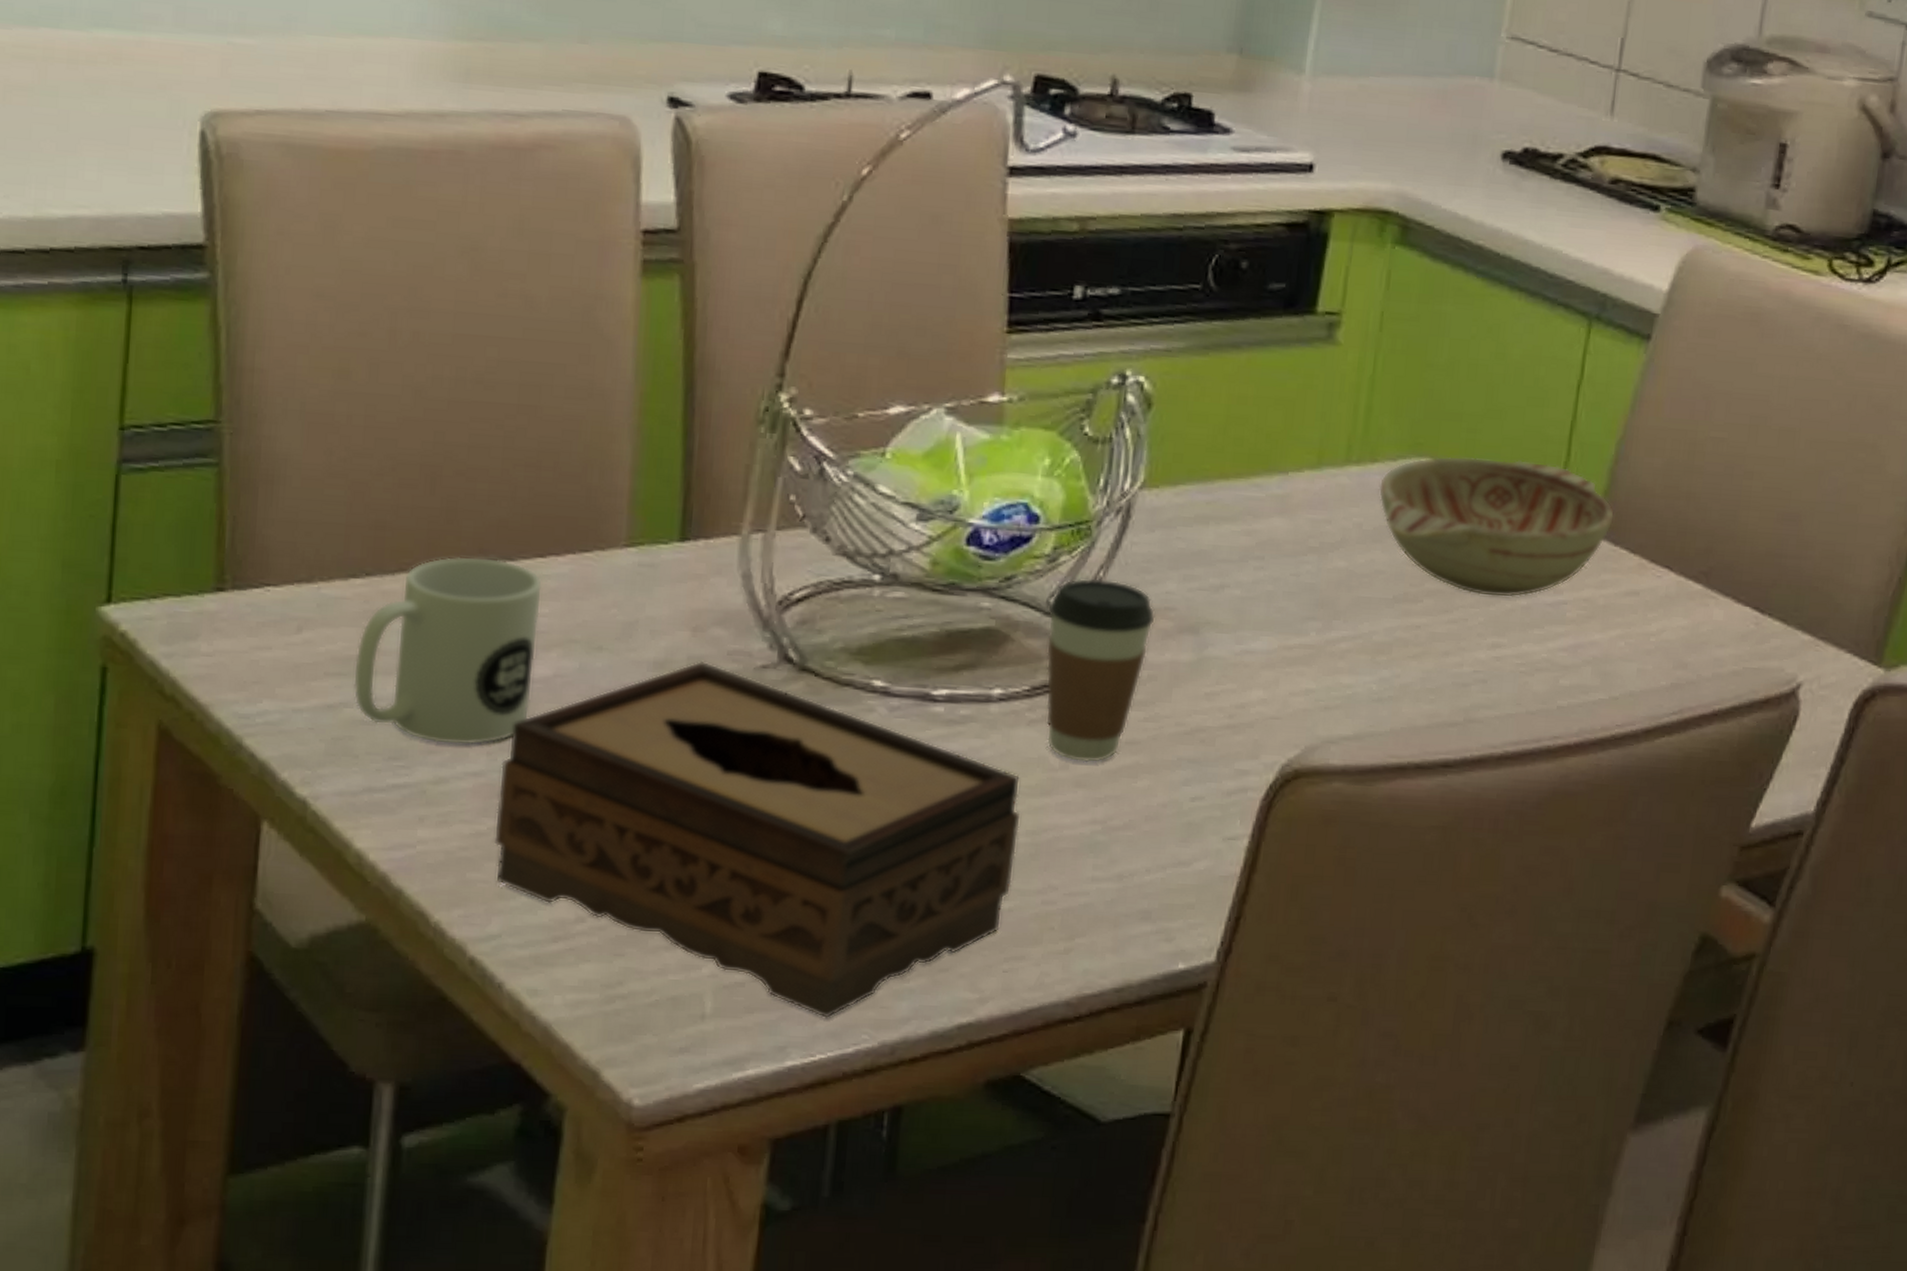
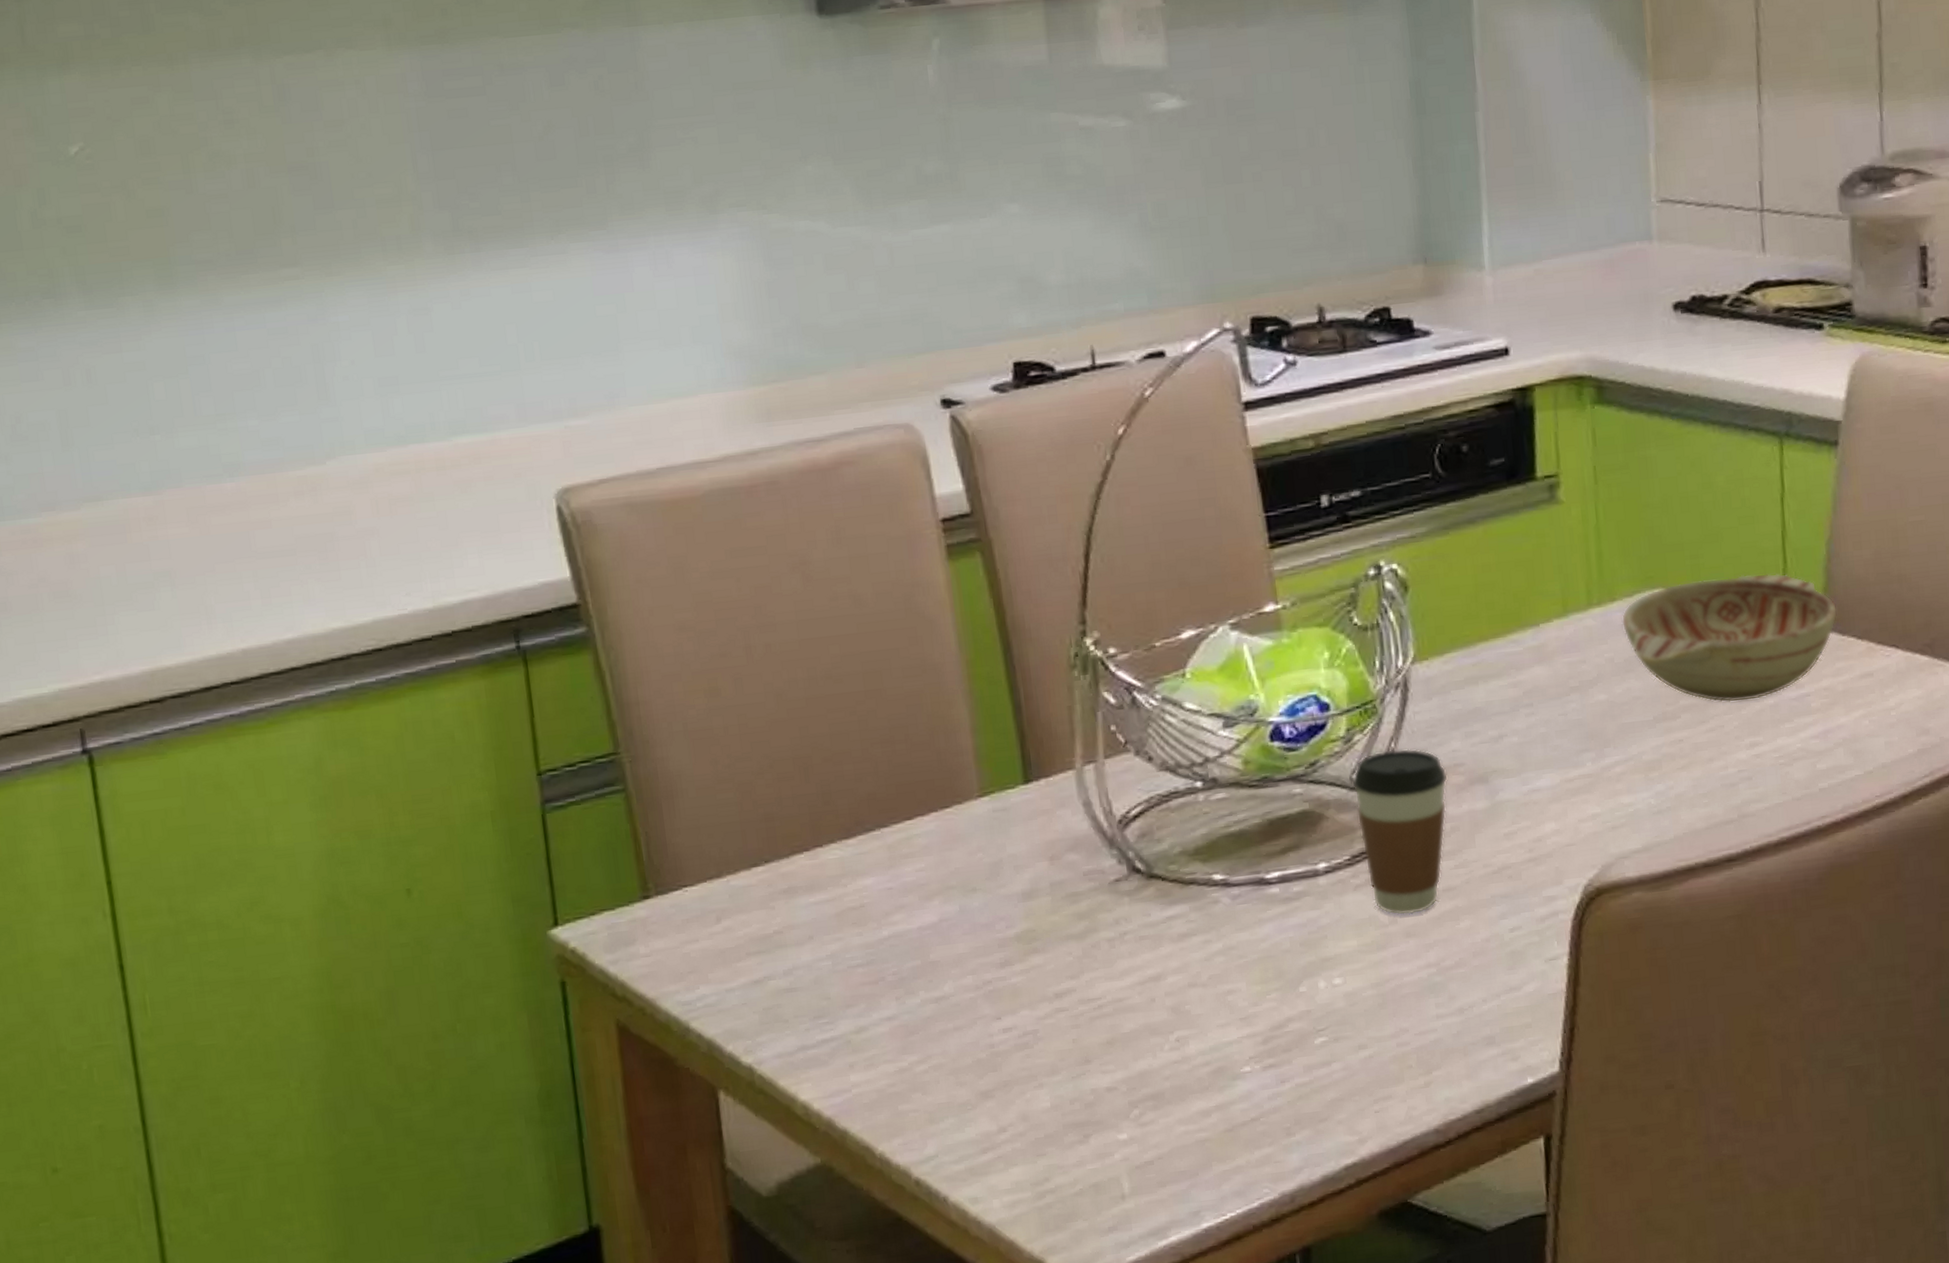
mug: present [353,556,543,746] -> none [769,827,926,998]
tissue box: present [493,660,1022,1018] -> none [910,885,1368,1180]

